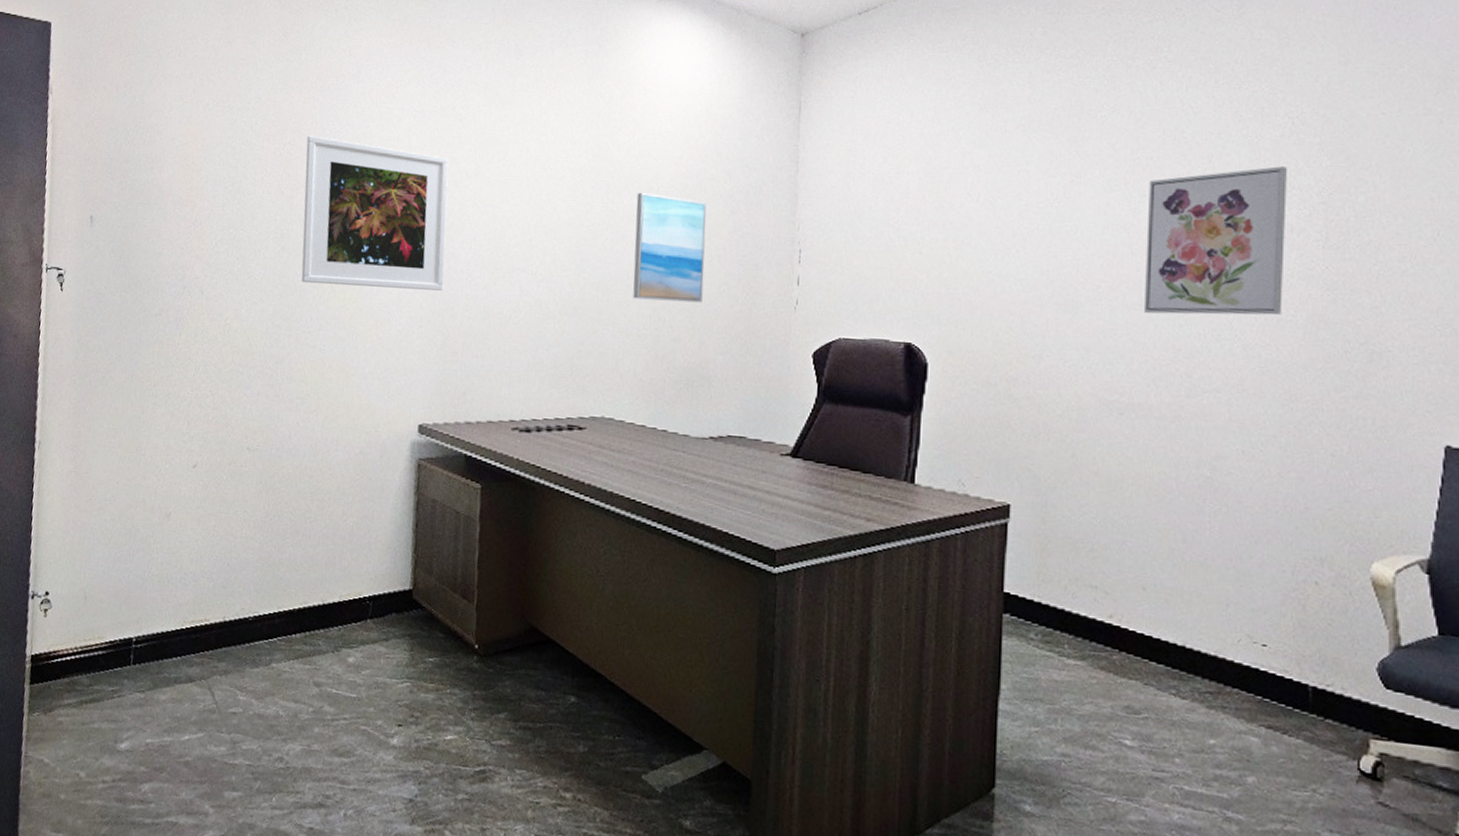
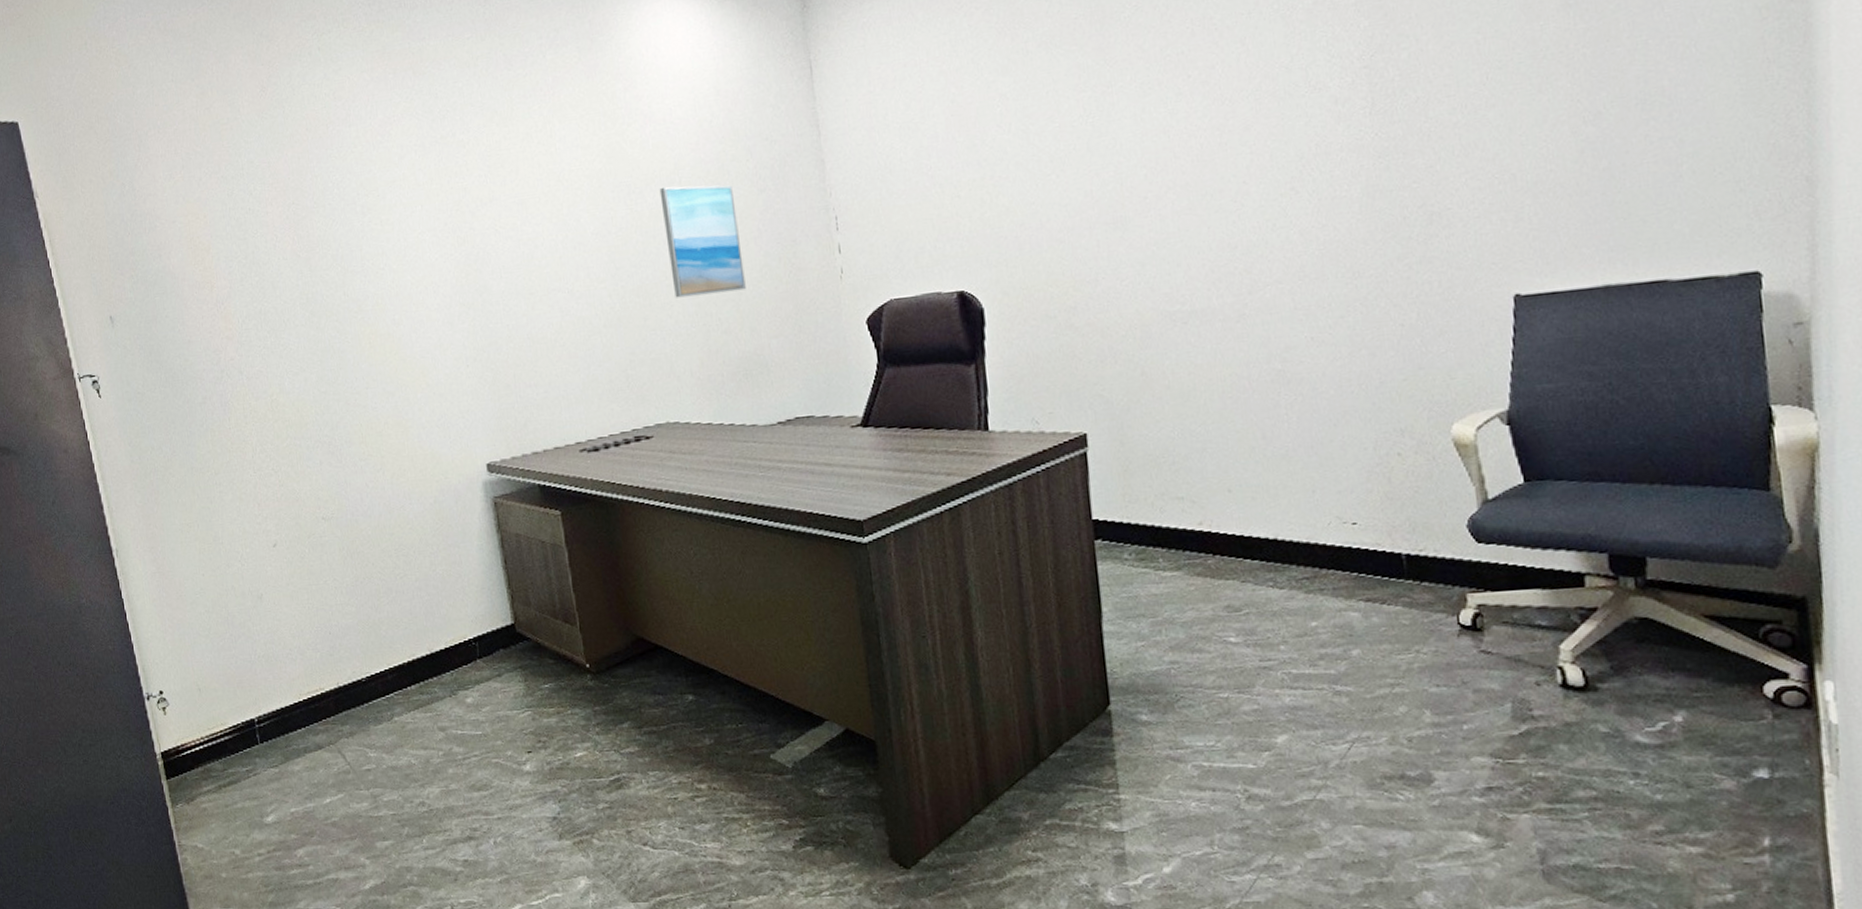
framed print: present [301,135,449,291] -> none [310,188,483,345]
wall art: present [1143,166,1287,316] -> none [1183,35,1335,216]

